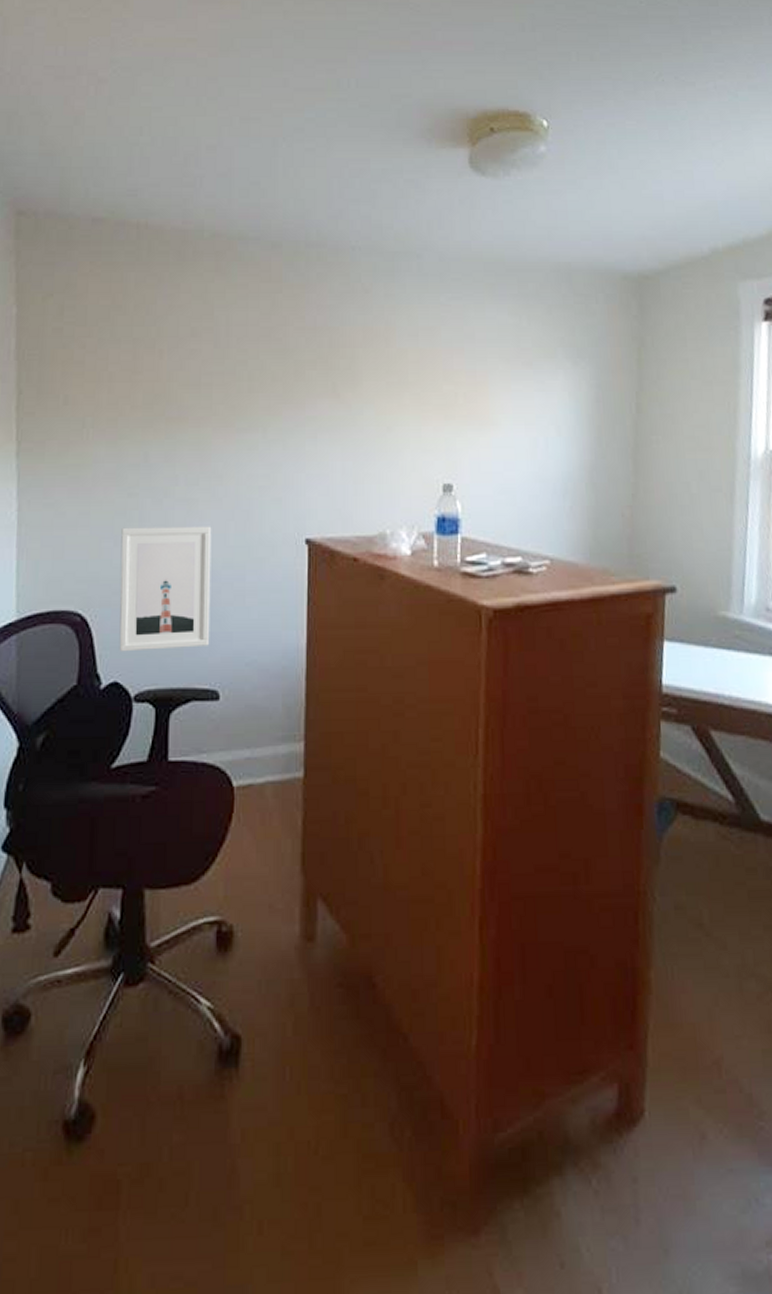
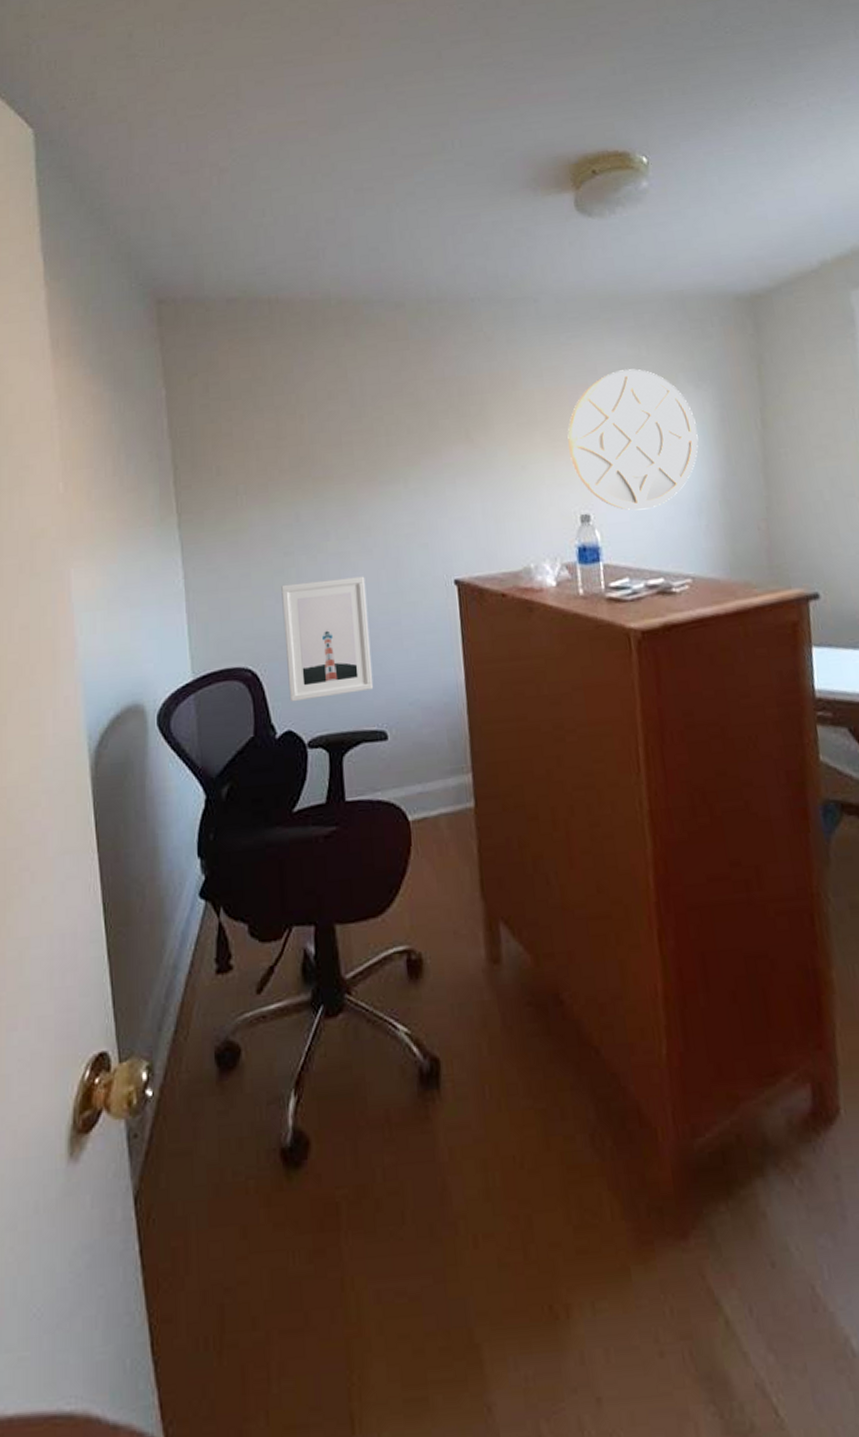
home mirror: none [438,338,571,485] -> present [567,369,699,510]

